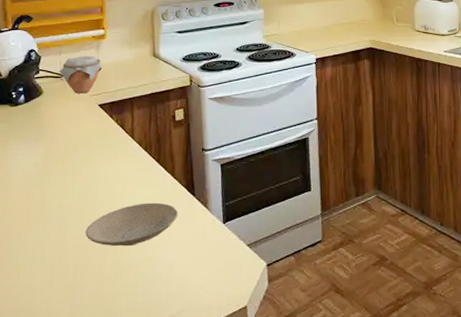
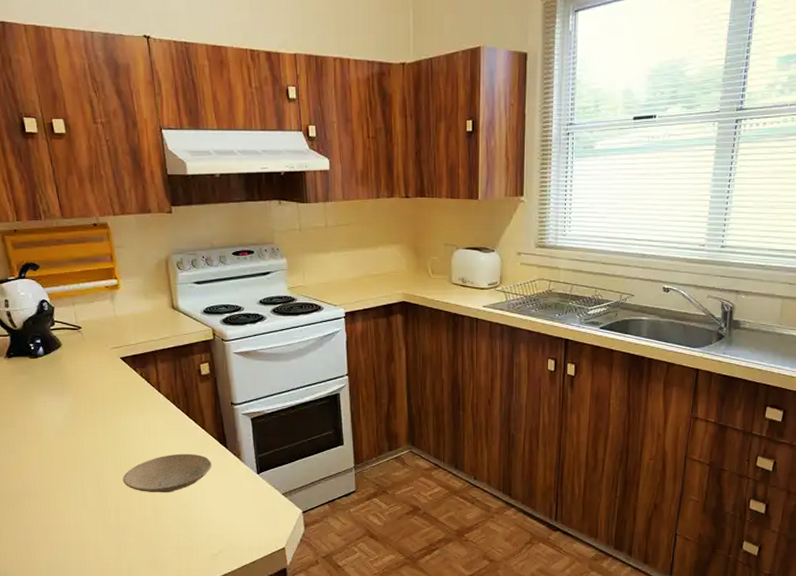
jar: present [58,55,102,94] -> none [75,306,119,346]

